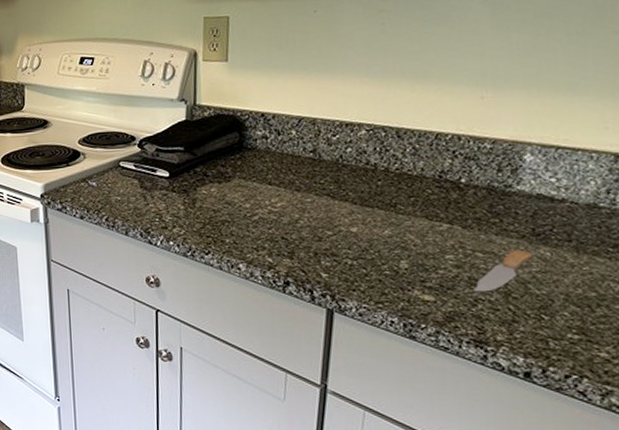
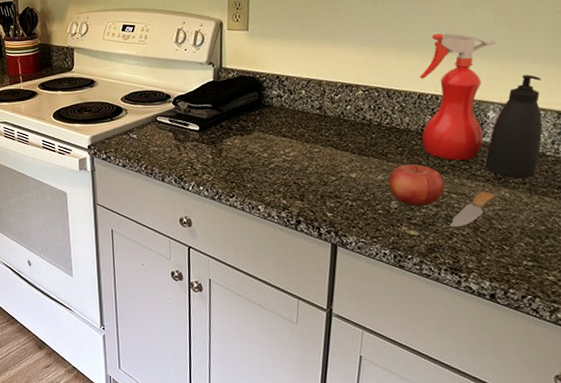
fruit: none [398,216,468,266] -> present [389,163,445,206]
spray bottle: none [437,59,536,213] -> present [419,32,496,161]
soap dispenser: none [520,109,595,234] -> present [485,75,543,178]

